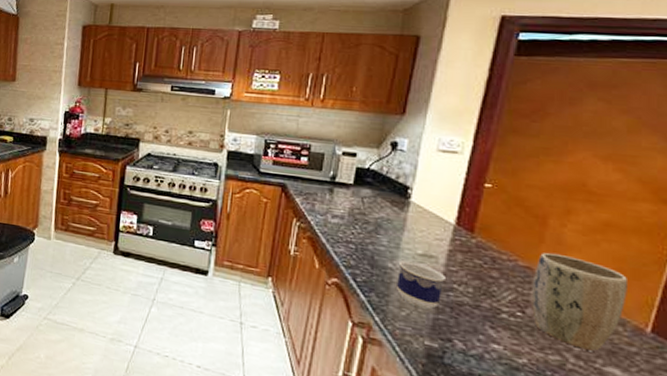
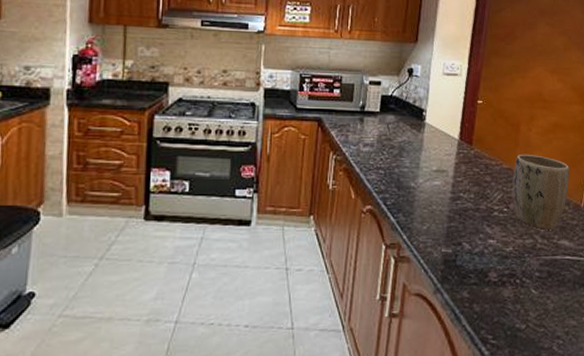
cup: present [397,260,445,309] -> none [419,179,454,220]

